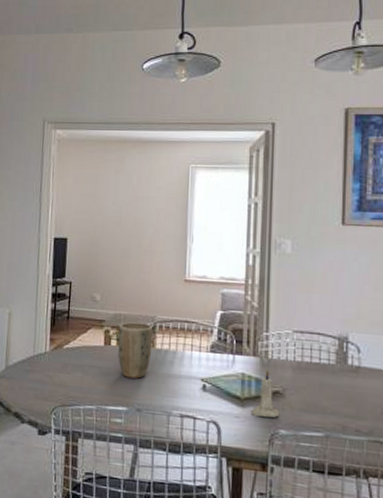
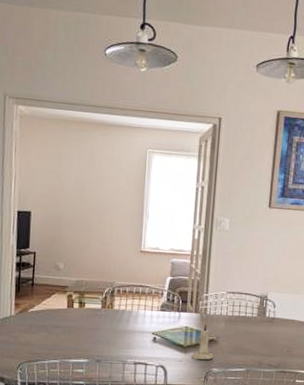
plant pot: present [118,322,153,379] -> none [80,287,112,335]

